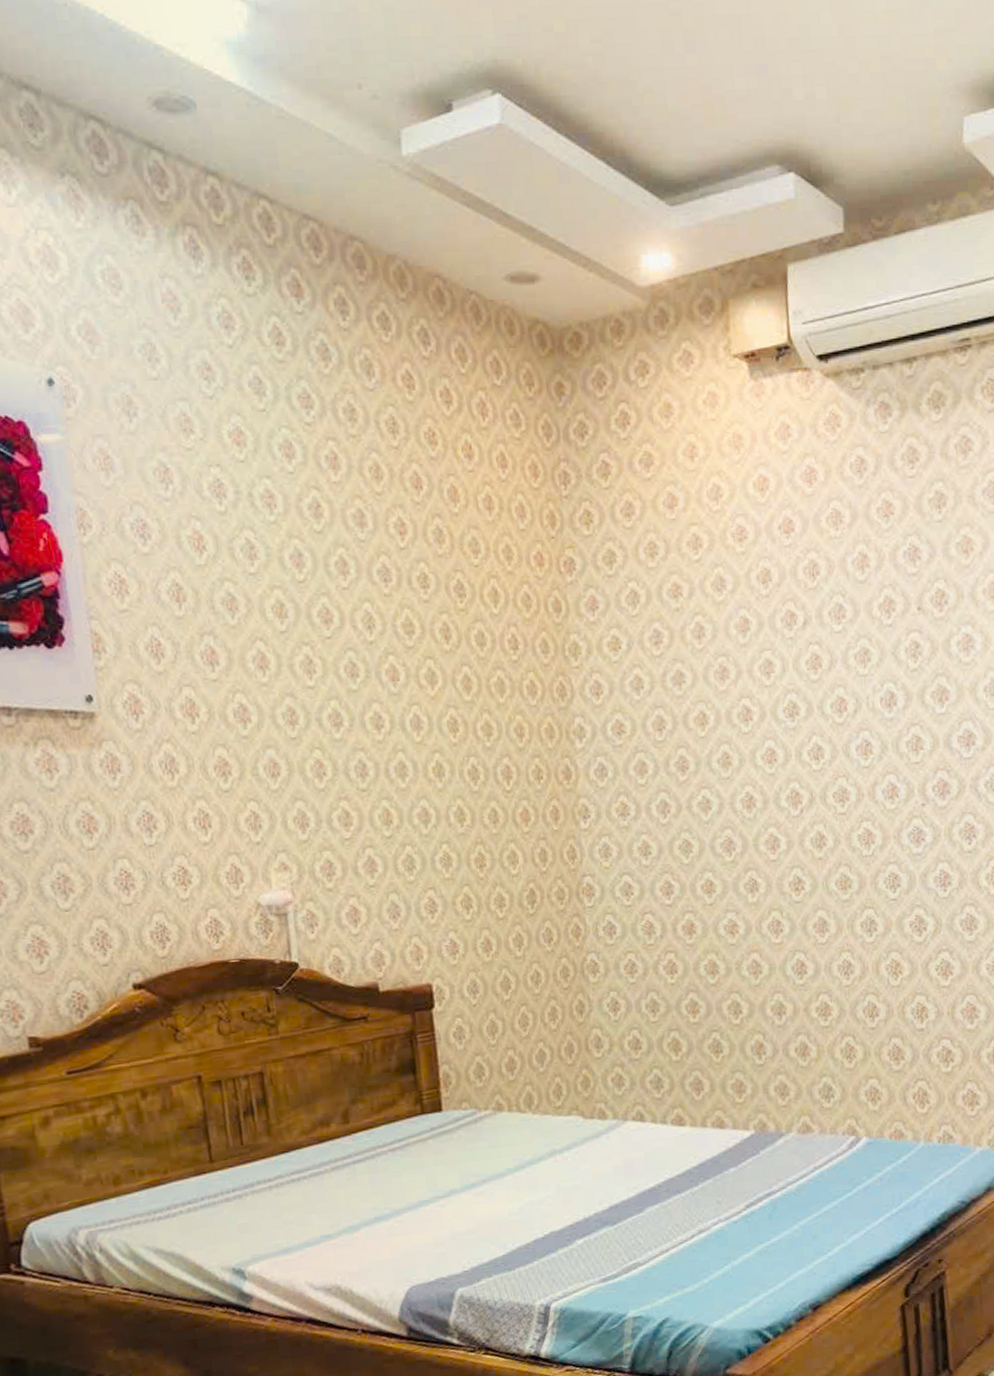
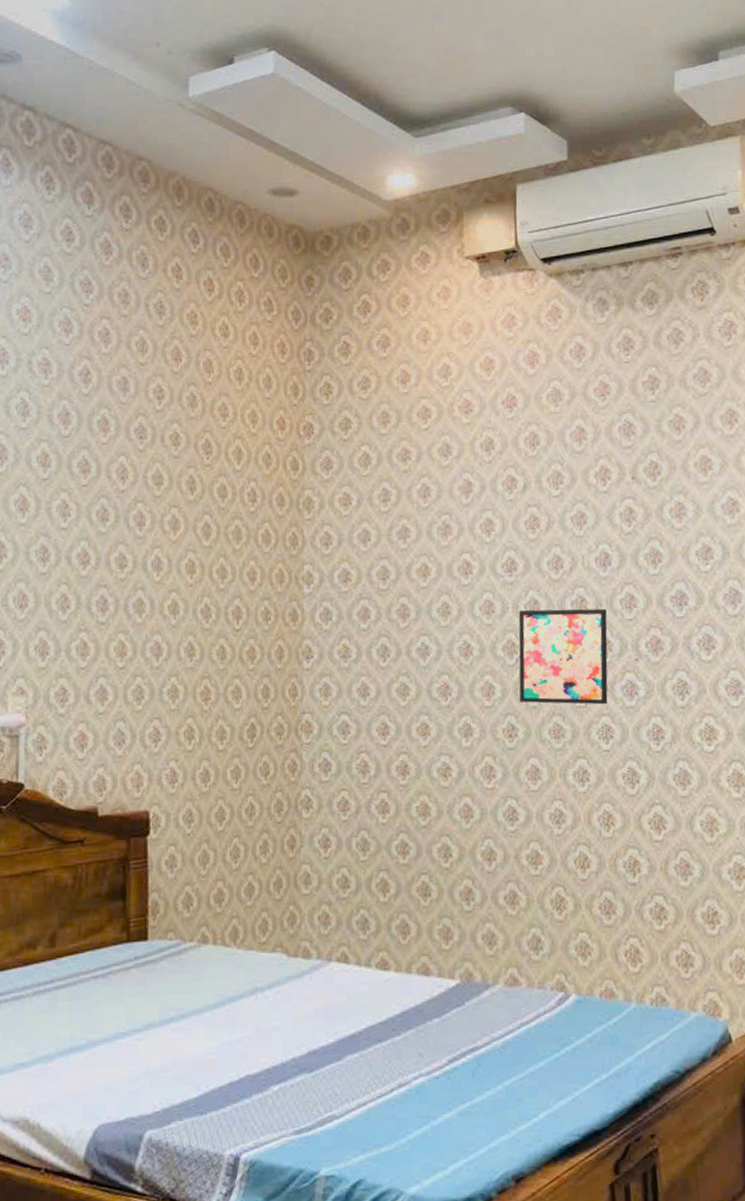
wall art: none [802,752,895,855] -> present [518,608,608,705]

